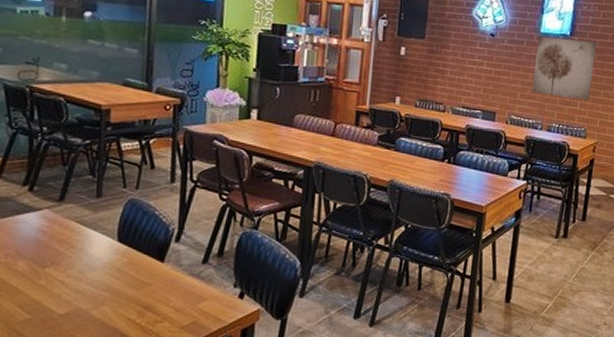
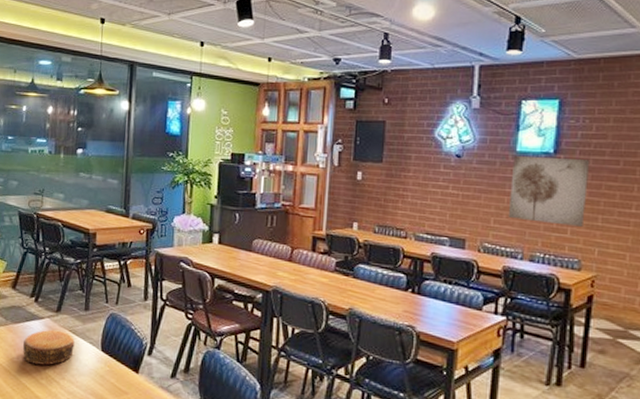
bowl: none [13,222,83,264] -> present [23,330,75,366]

